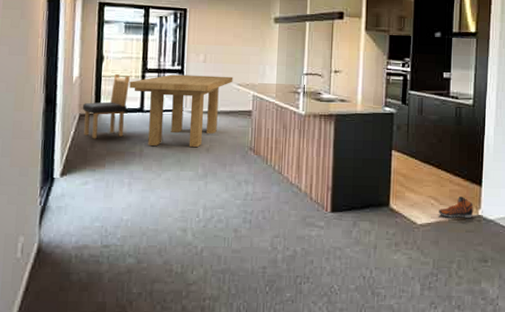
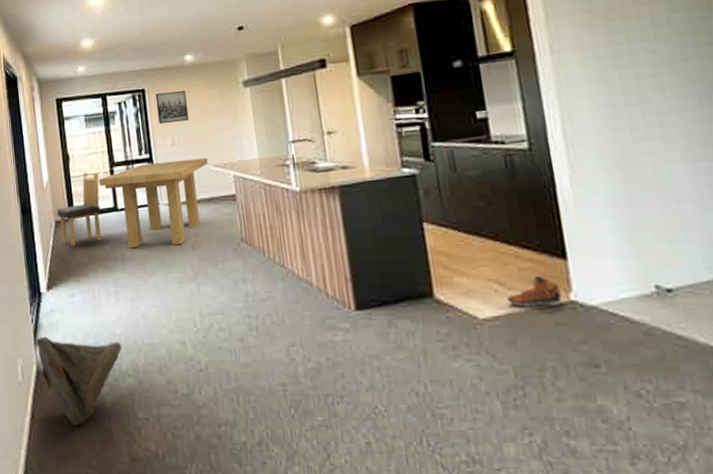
bag: none [41,217,128,299] -> present [35,336,122,426]
wall art: none [194,14,224,43] -> present [155,90,189,124]

